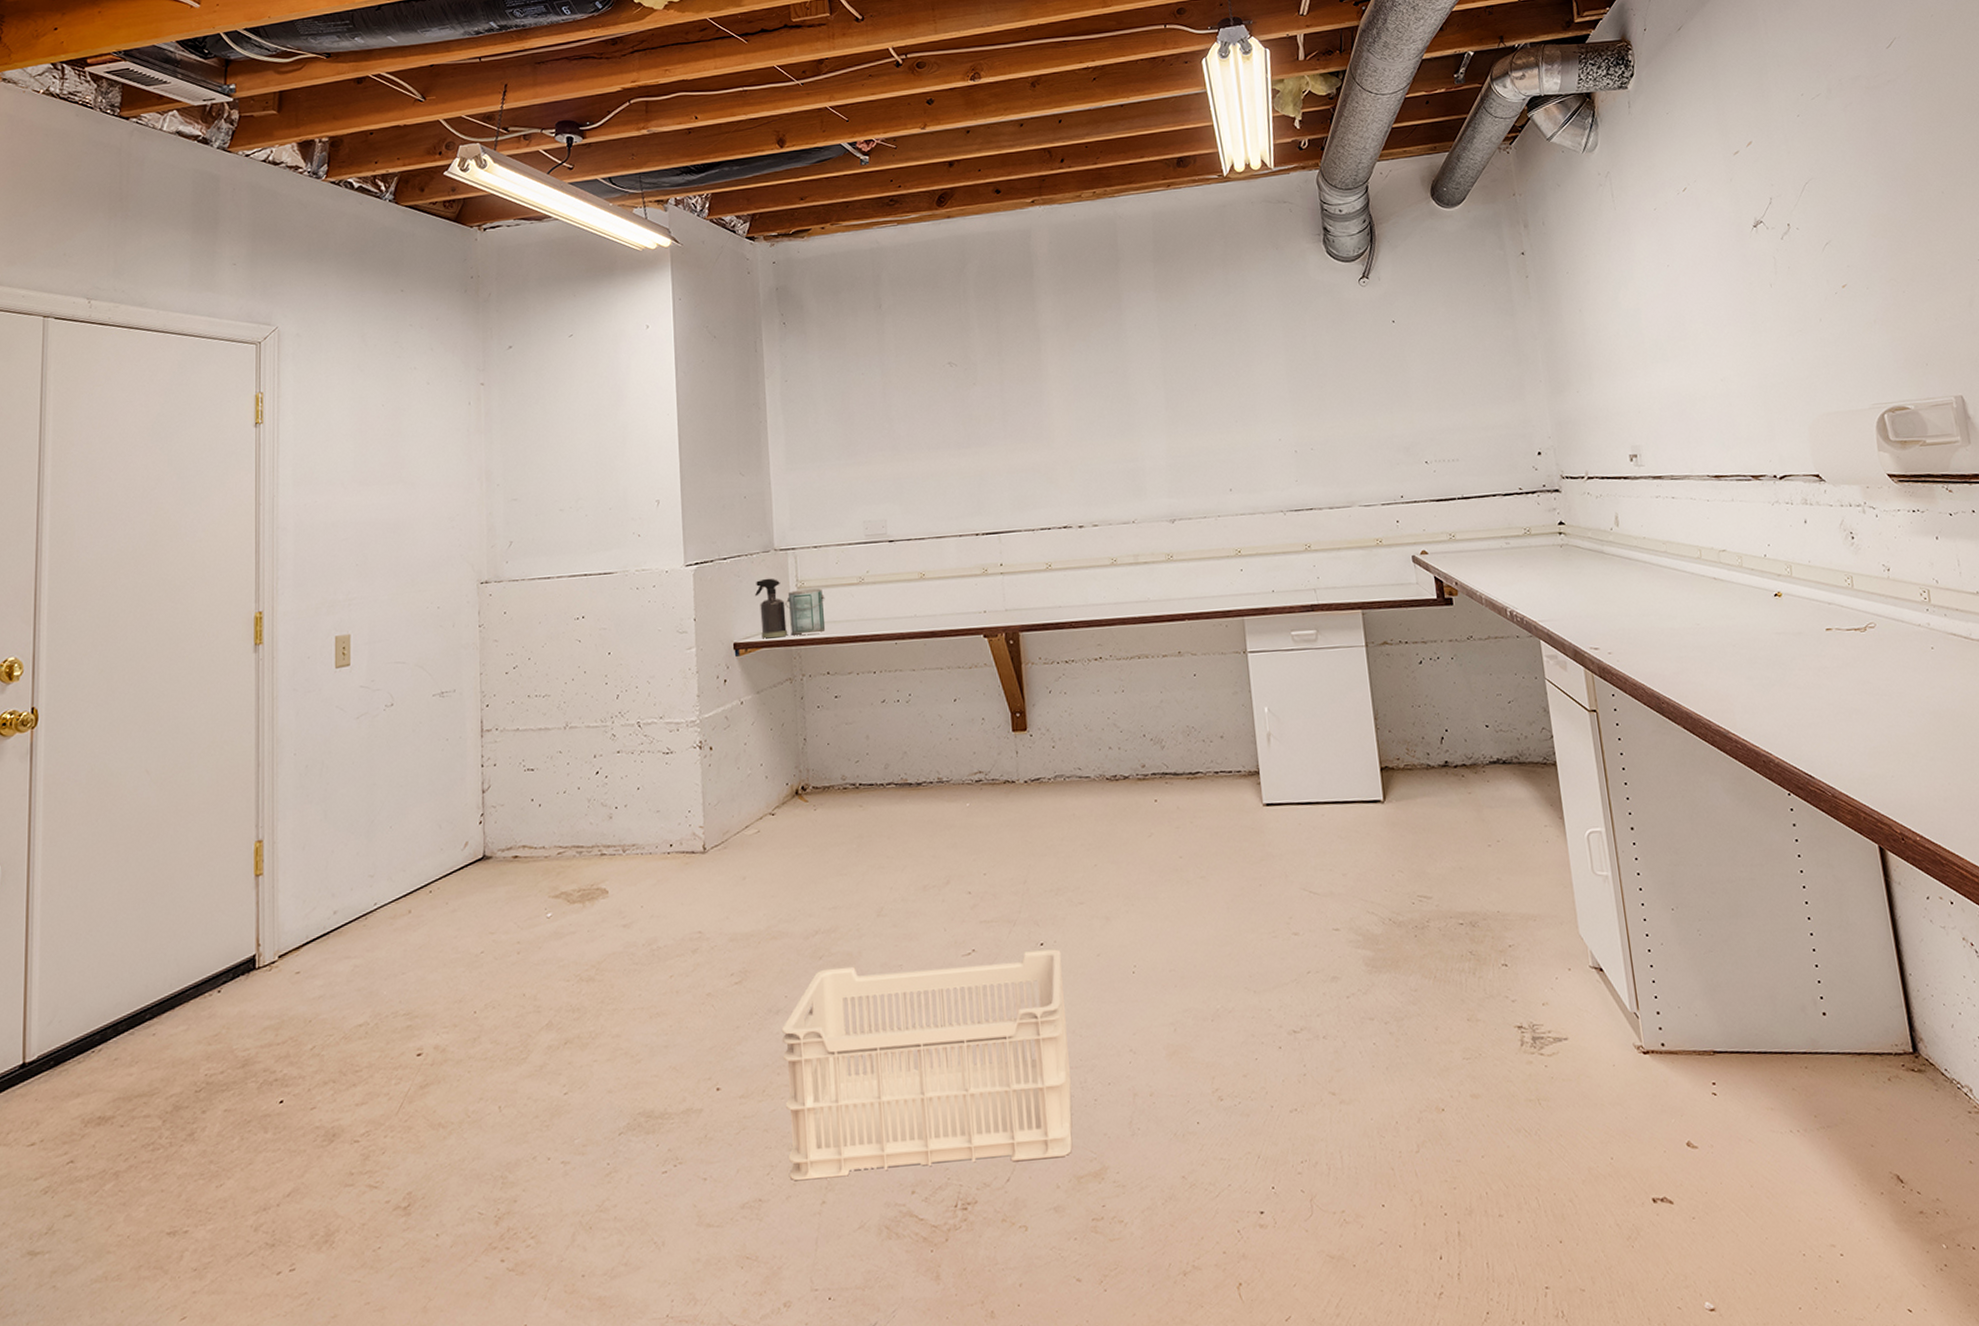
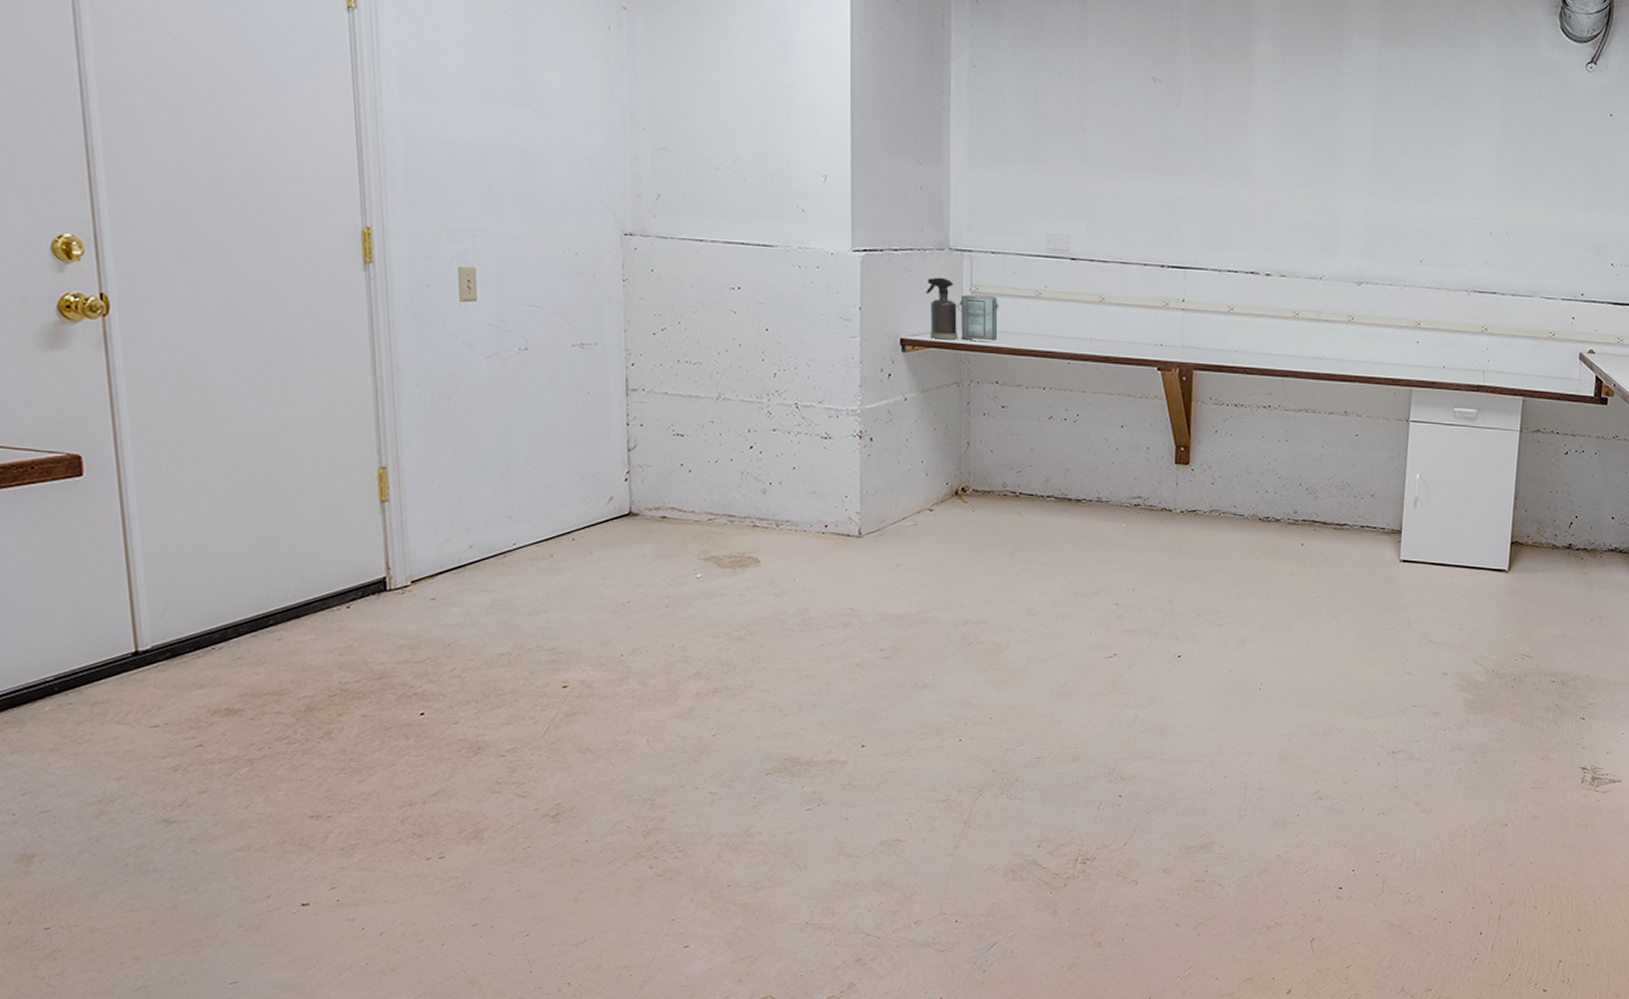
plastic crate: present [781,949,1073,1181] -> none [926,655,1196,831]

